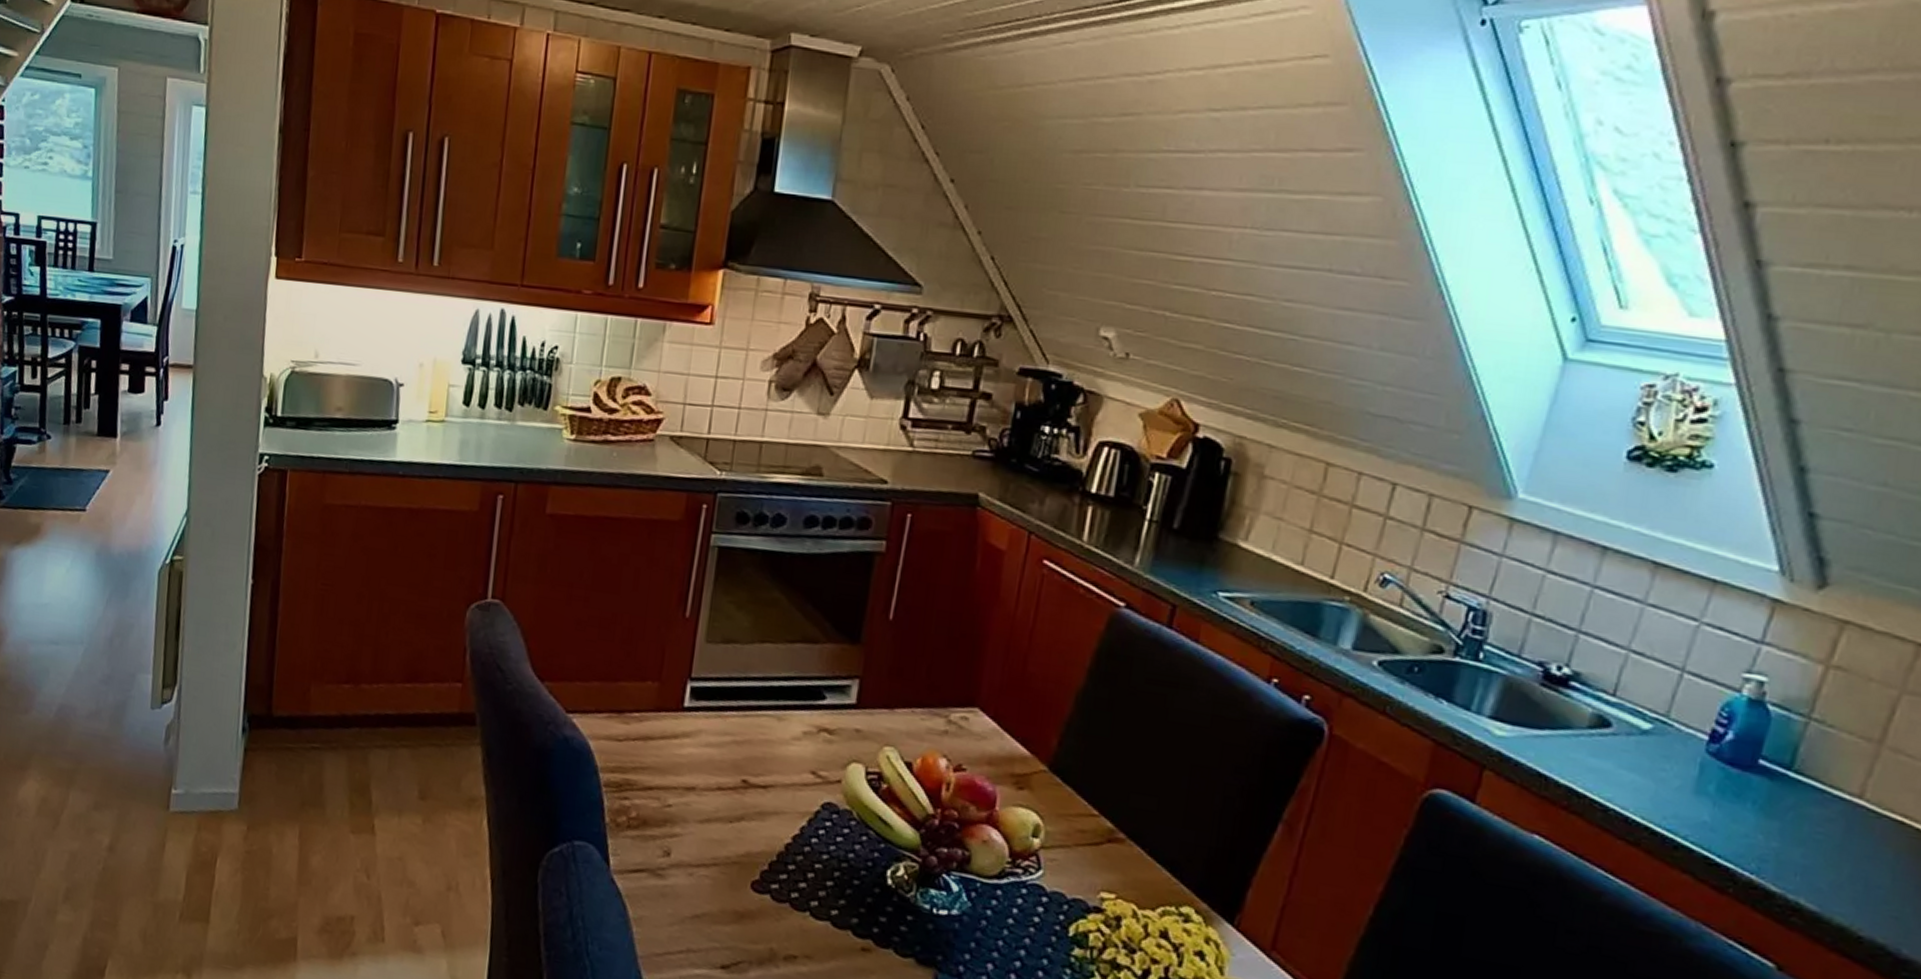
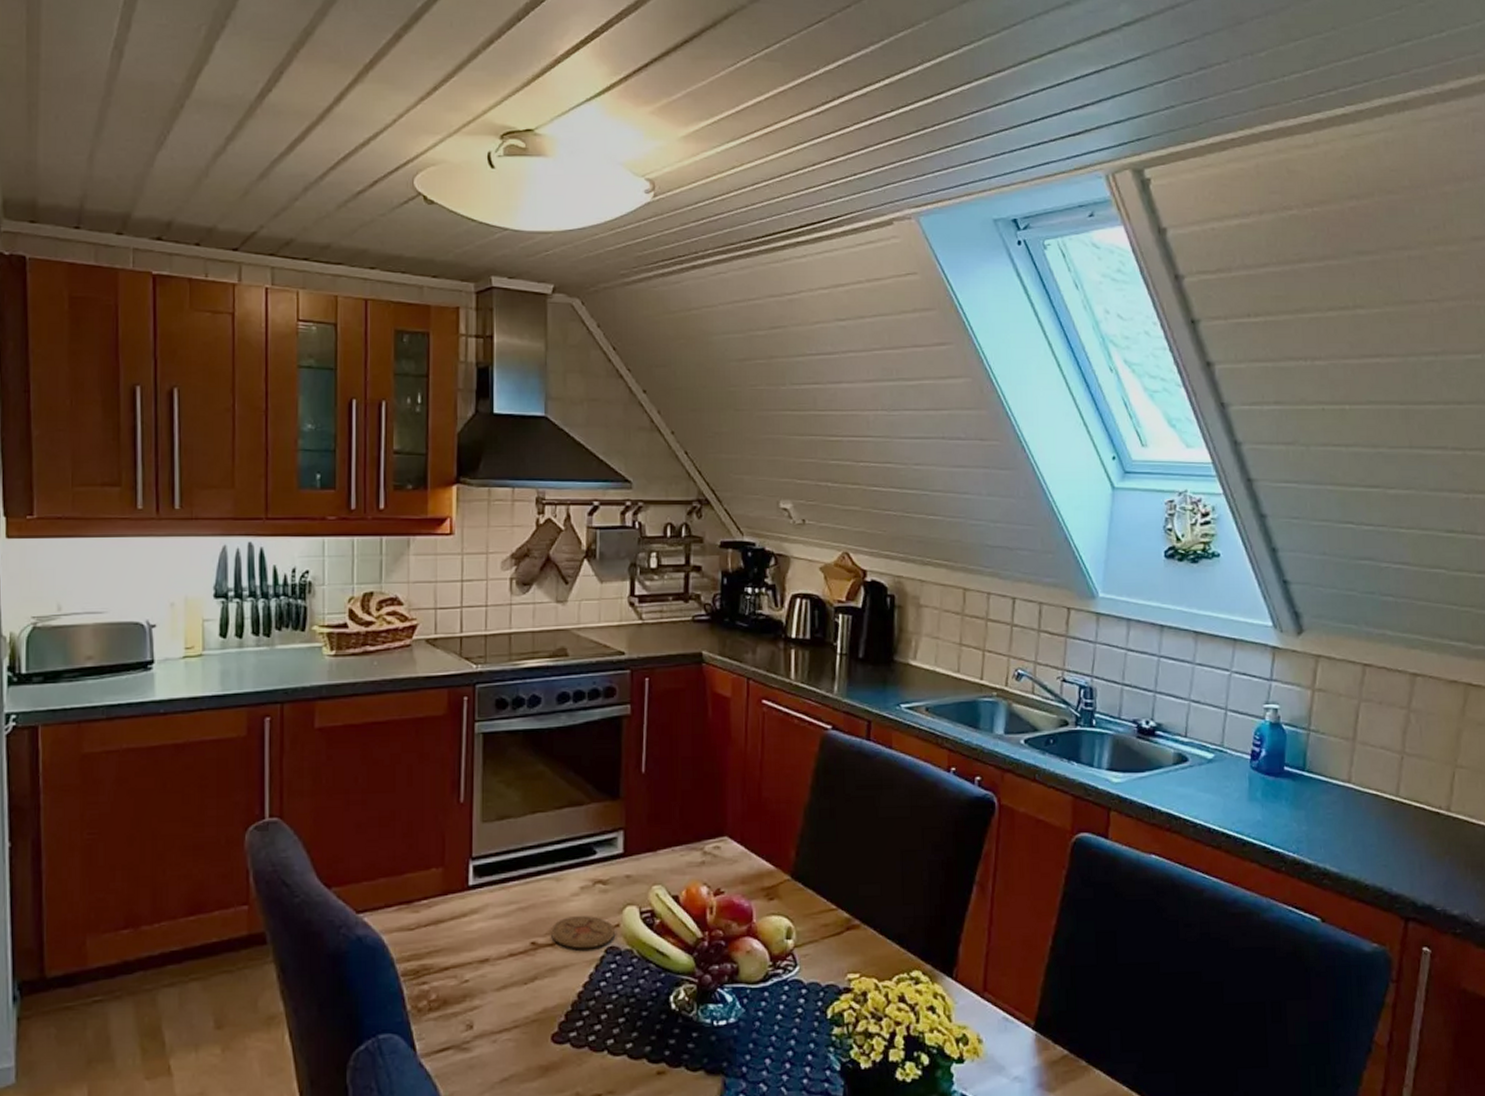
coaster: none [765,761,836,800] -> present [551,915,616,949]

